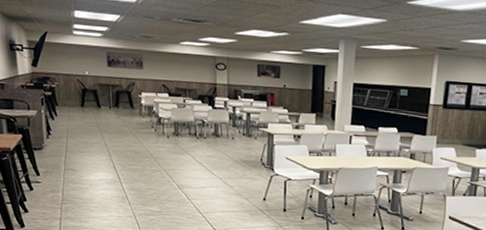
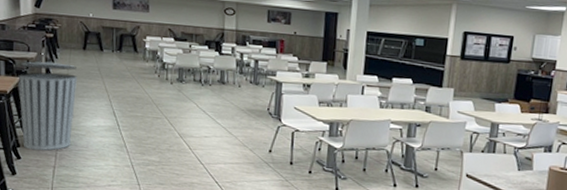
trash can: none [20,115,78,204] -> present [18,58,78,151]

